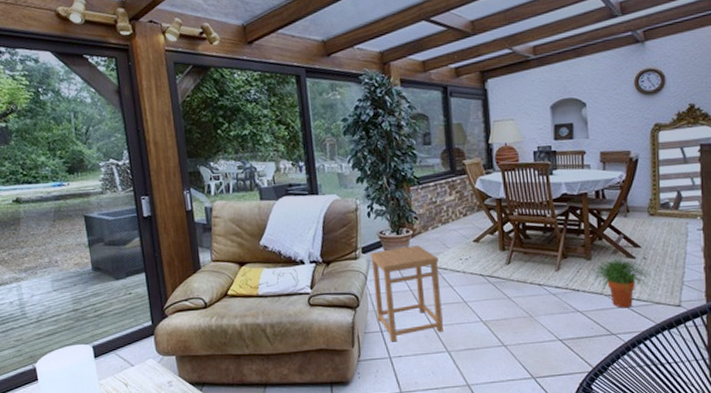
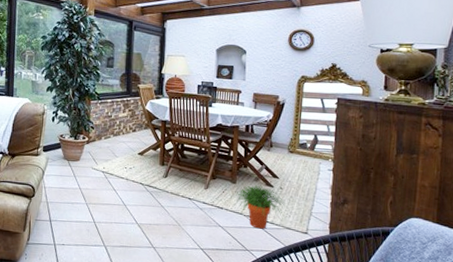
side table: present [370,245,443,342] -> none [48,150,107,232]

